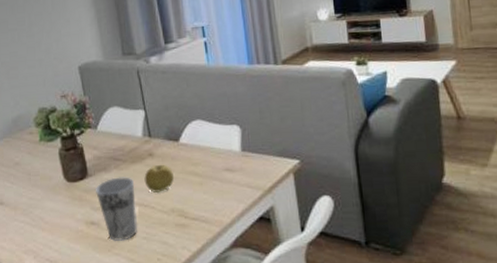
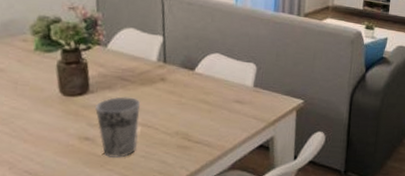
fruit: present [144,164,174,194] -> none [151,89,184,116]

